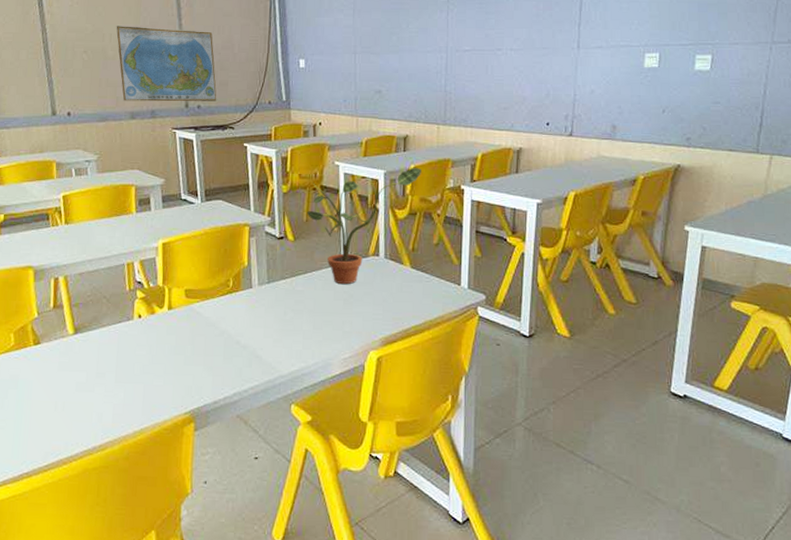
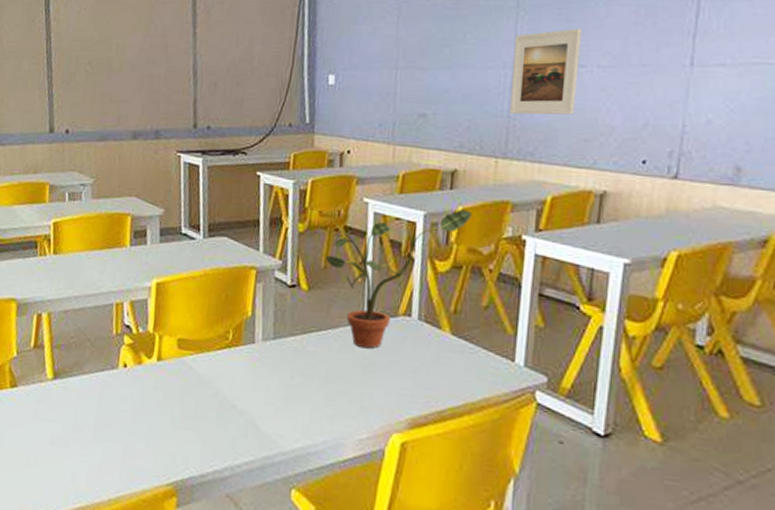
world map: present [116,26,217,102] -> none [124,34,230,122]
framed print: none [446,19,497,89] -> present [509,29,581,115]

